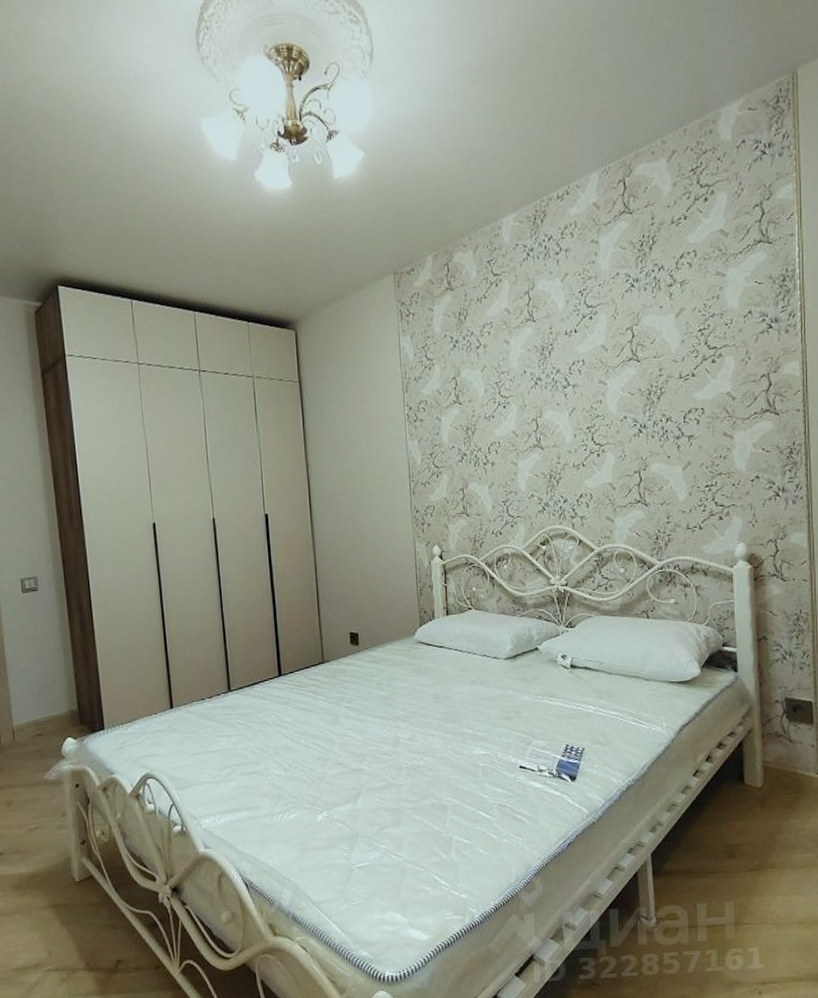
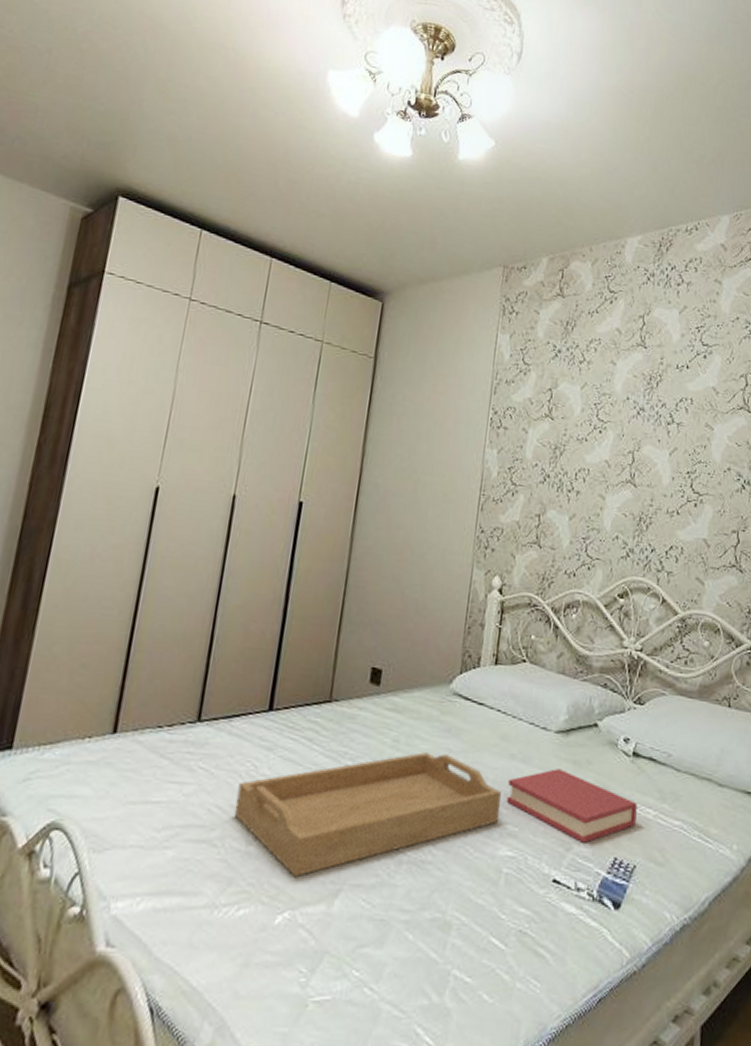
serving tray: none [269,688,471,789] -> present [234,752,501,878]
hardback book: none [473,686,580,737] -> present [506,769,638,843]

